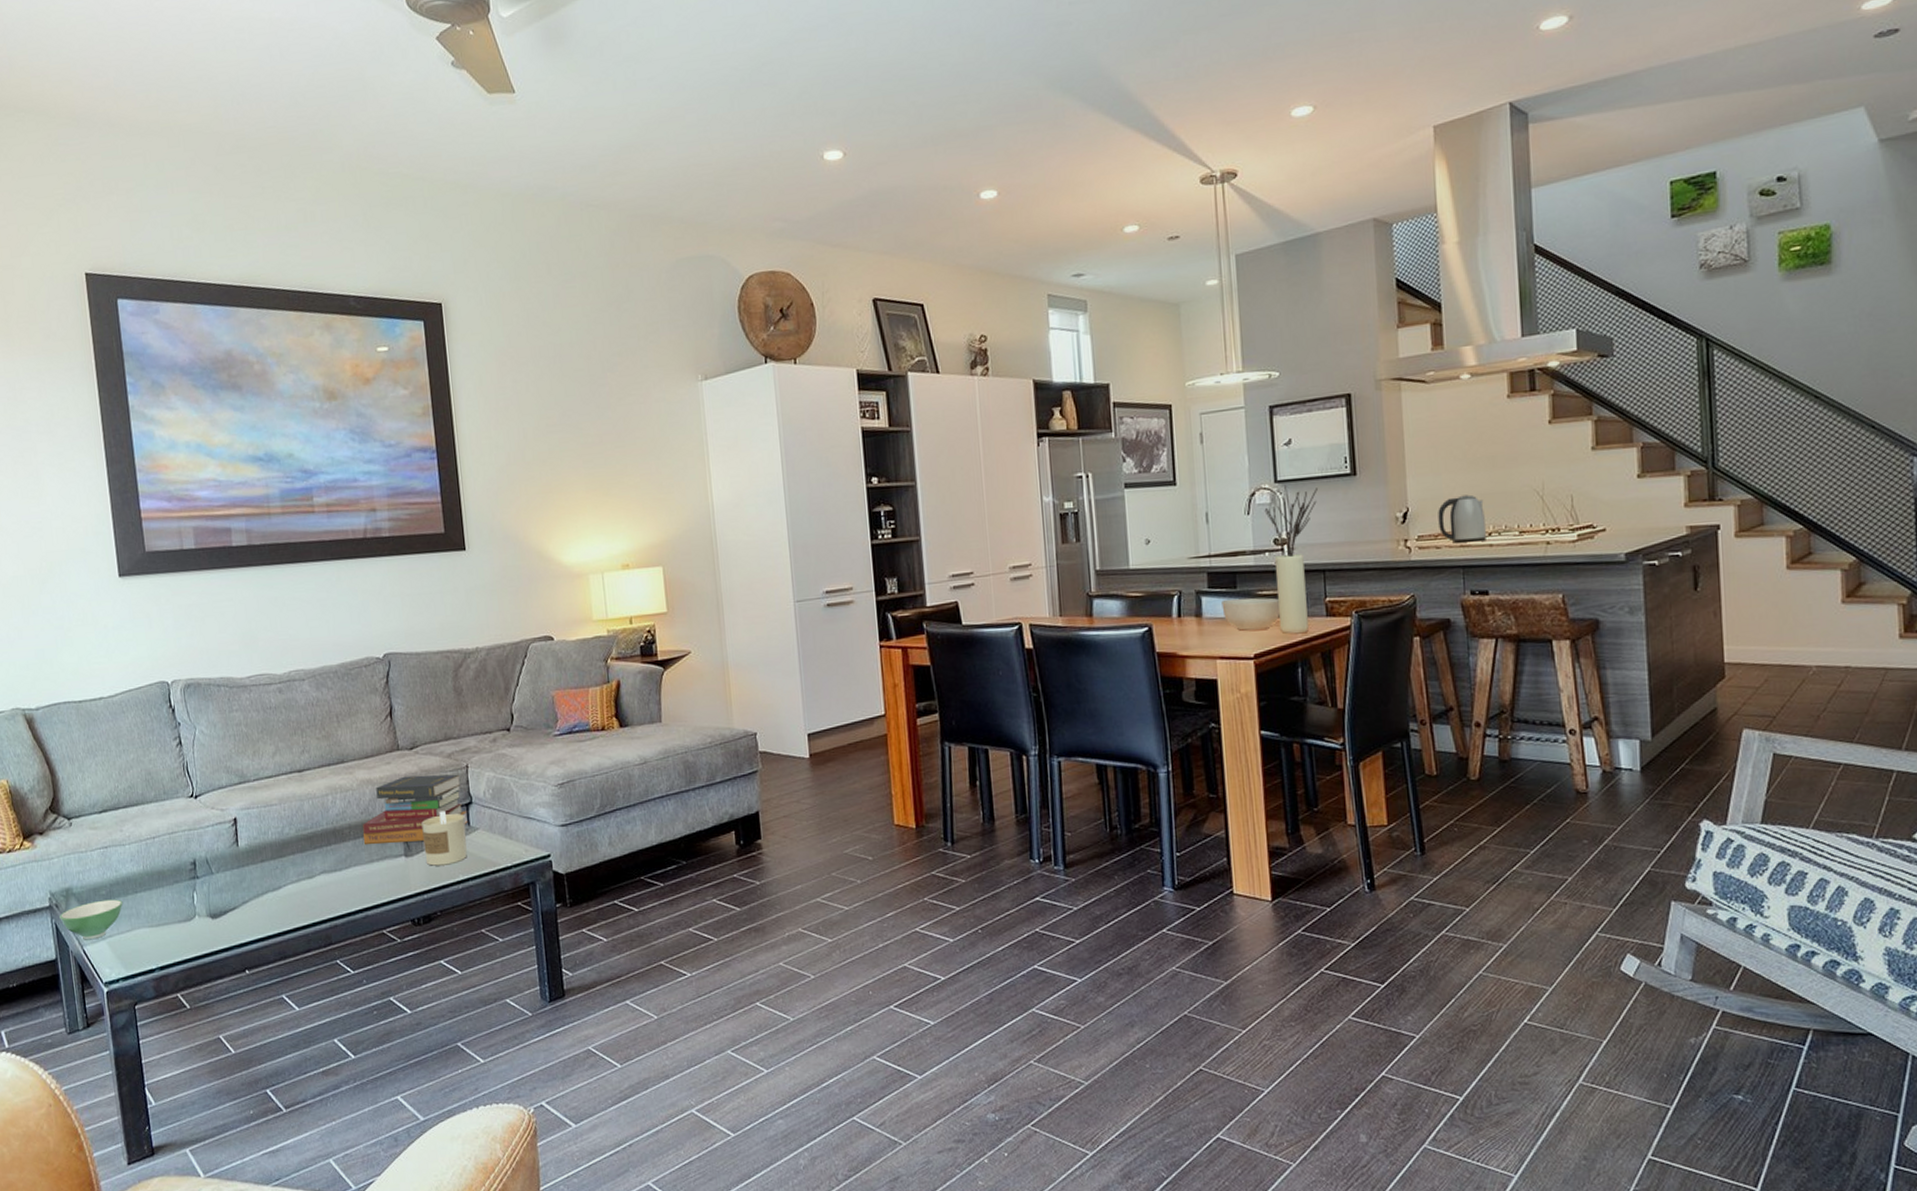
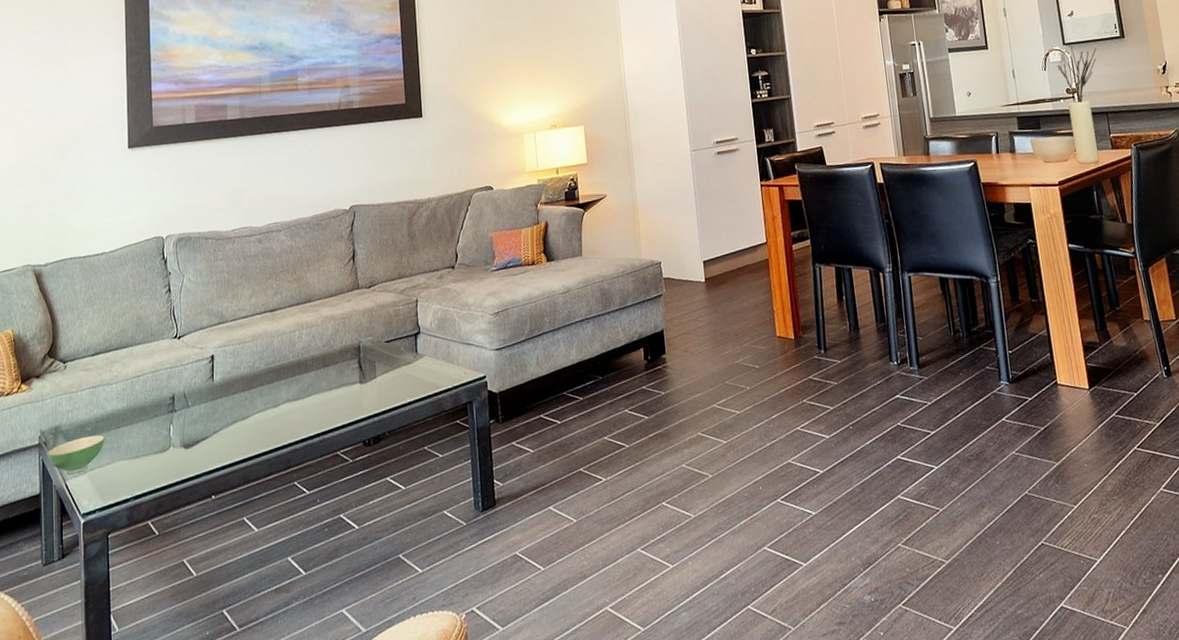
books: present [362,774,468,846] -> none [323,308,416,375]
candle: present [421,810,467,866] -> none [375,340,414,391]

